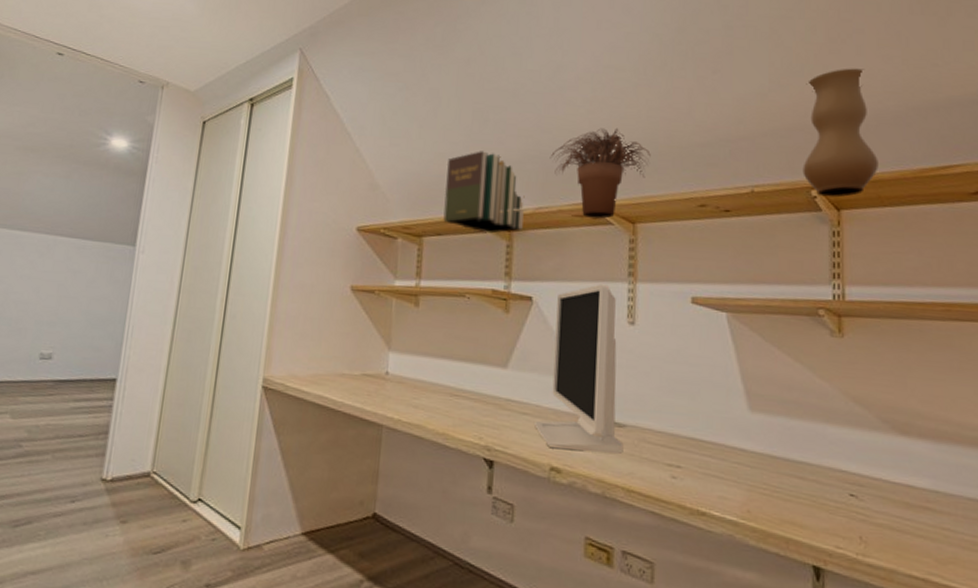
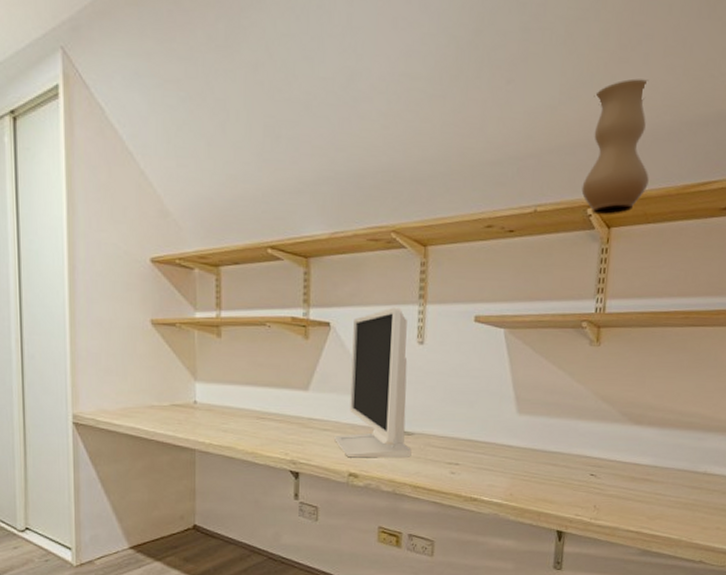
books: present [443,151,525,234] -> none [239,172,321,261]
potted plant: present [549,128,651,219] -> none [344,145,444,242]

